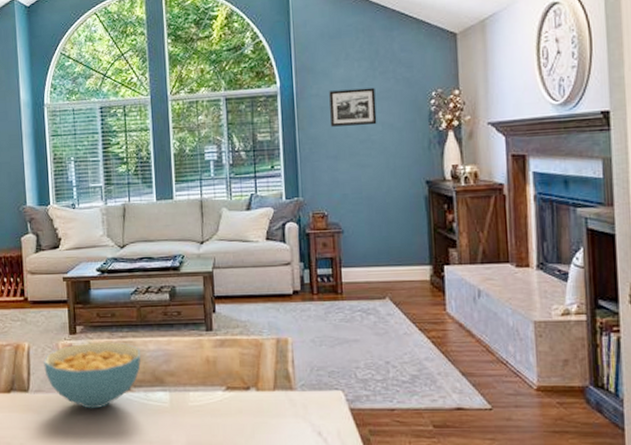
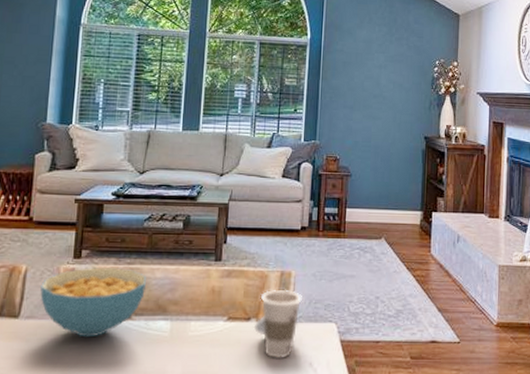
cup: none [254,357,303,429] -> present [253,289,302,360]
picture frame: present [329,87,377,127] -> none [350,48,391,83]

